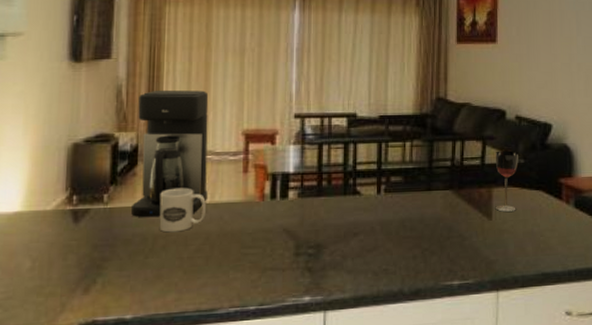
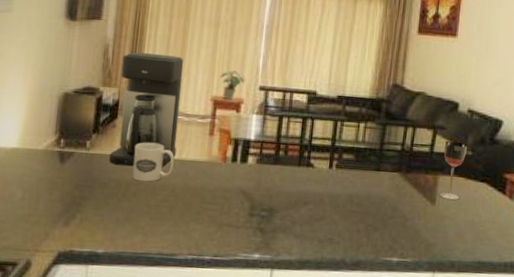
potted plant: none [250,100,280,132] -> present [220,70,246,100]

